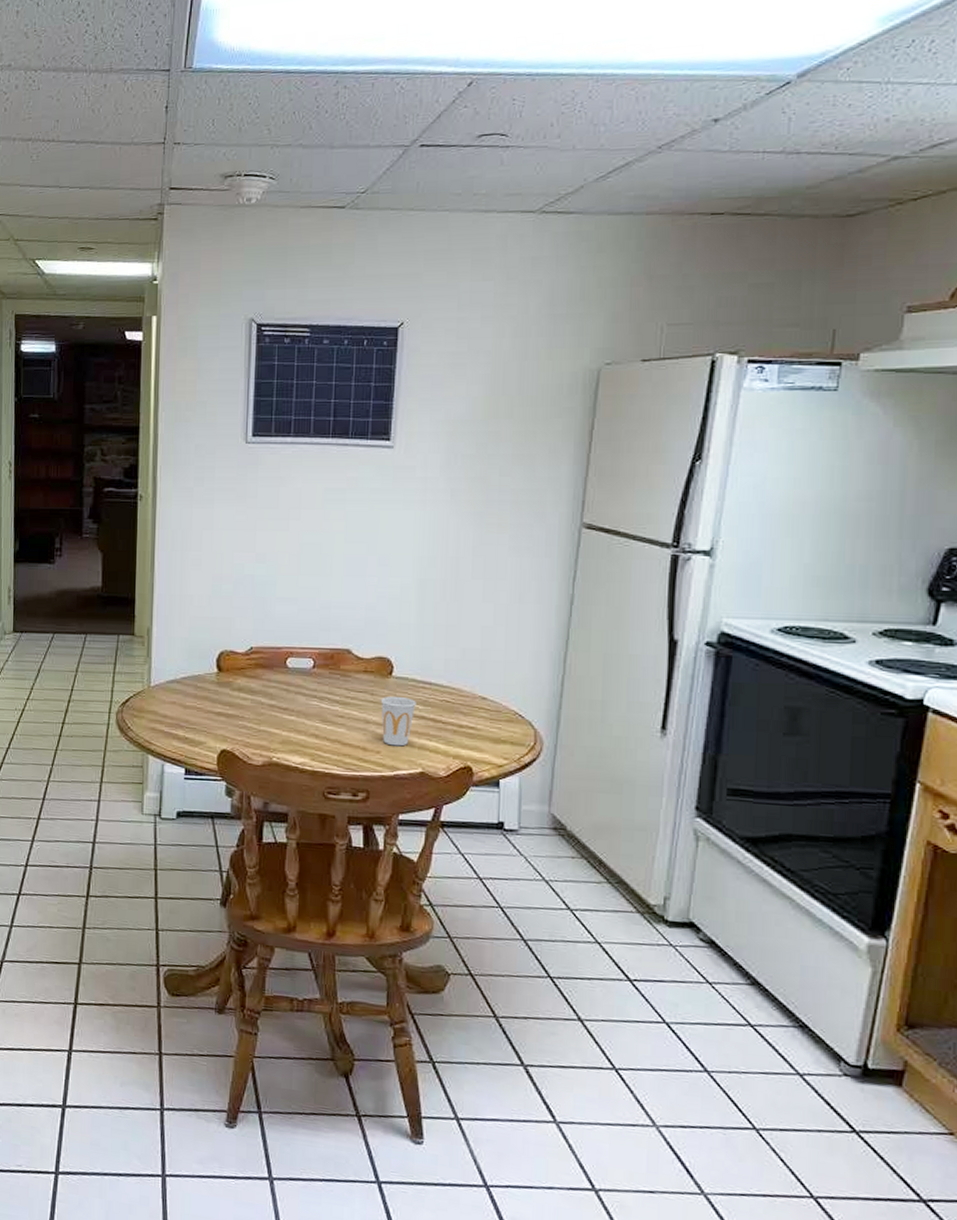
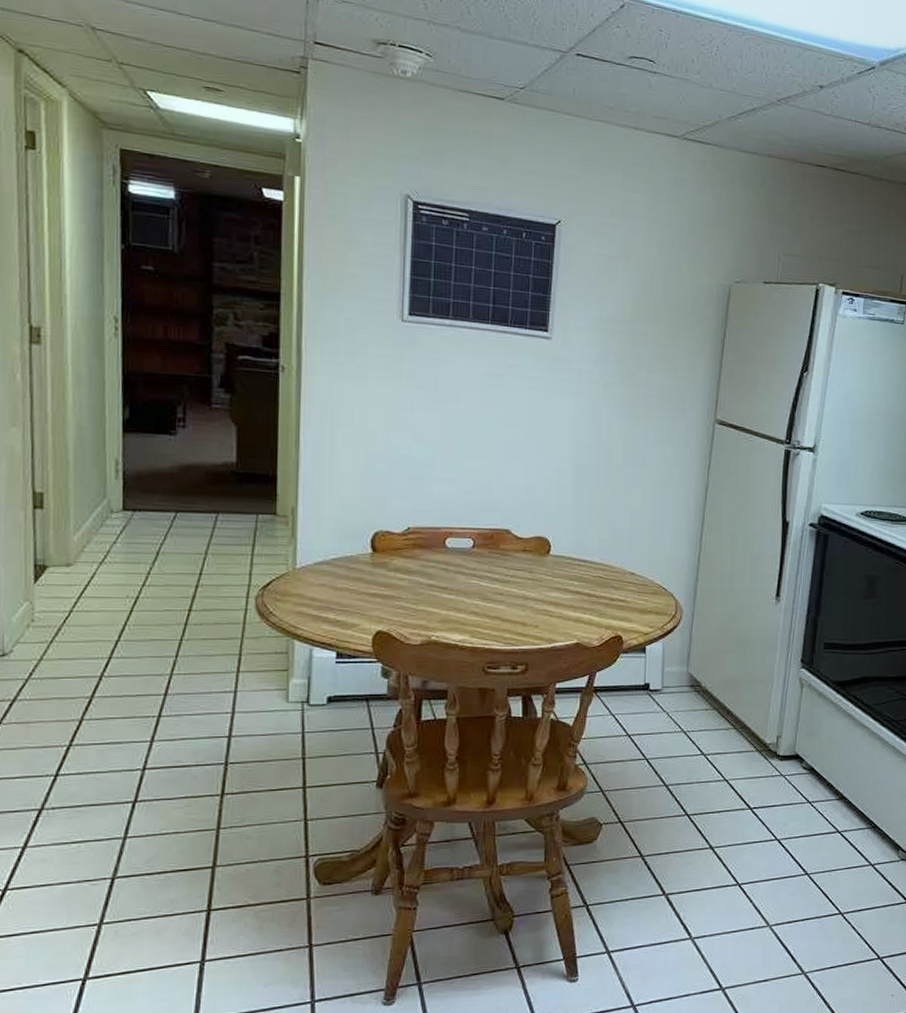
cup: present [380,696,416,747] -> none [538,573,572,620]

